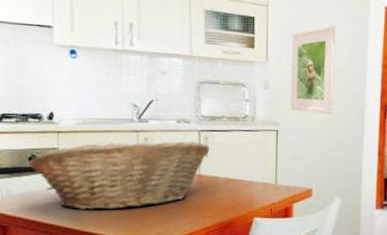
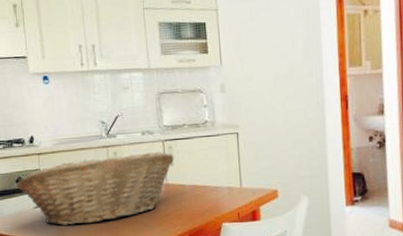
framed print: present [290,25,336,114] -> none [243,20,292,112]

